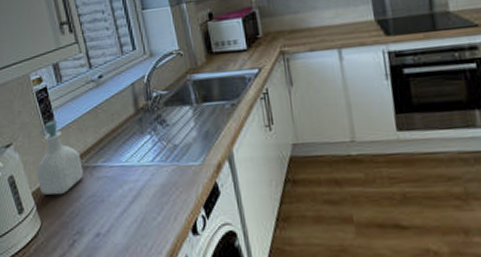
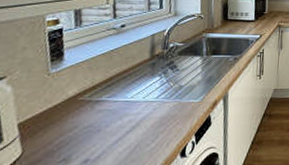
soap bottle: present [36,121,83,195] -> none [28,59,85,126]

